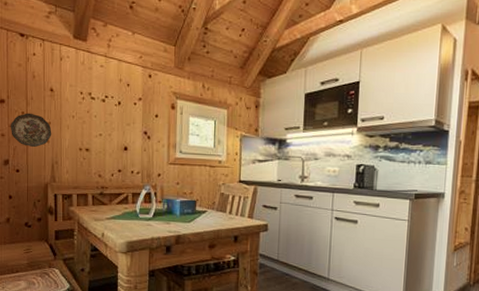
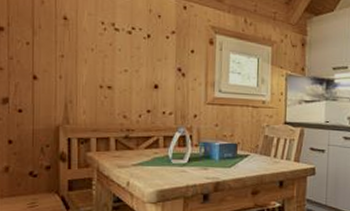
decorative plate: present [10,113,52,147] -> none [10,43,65,83]

